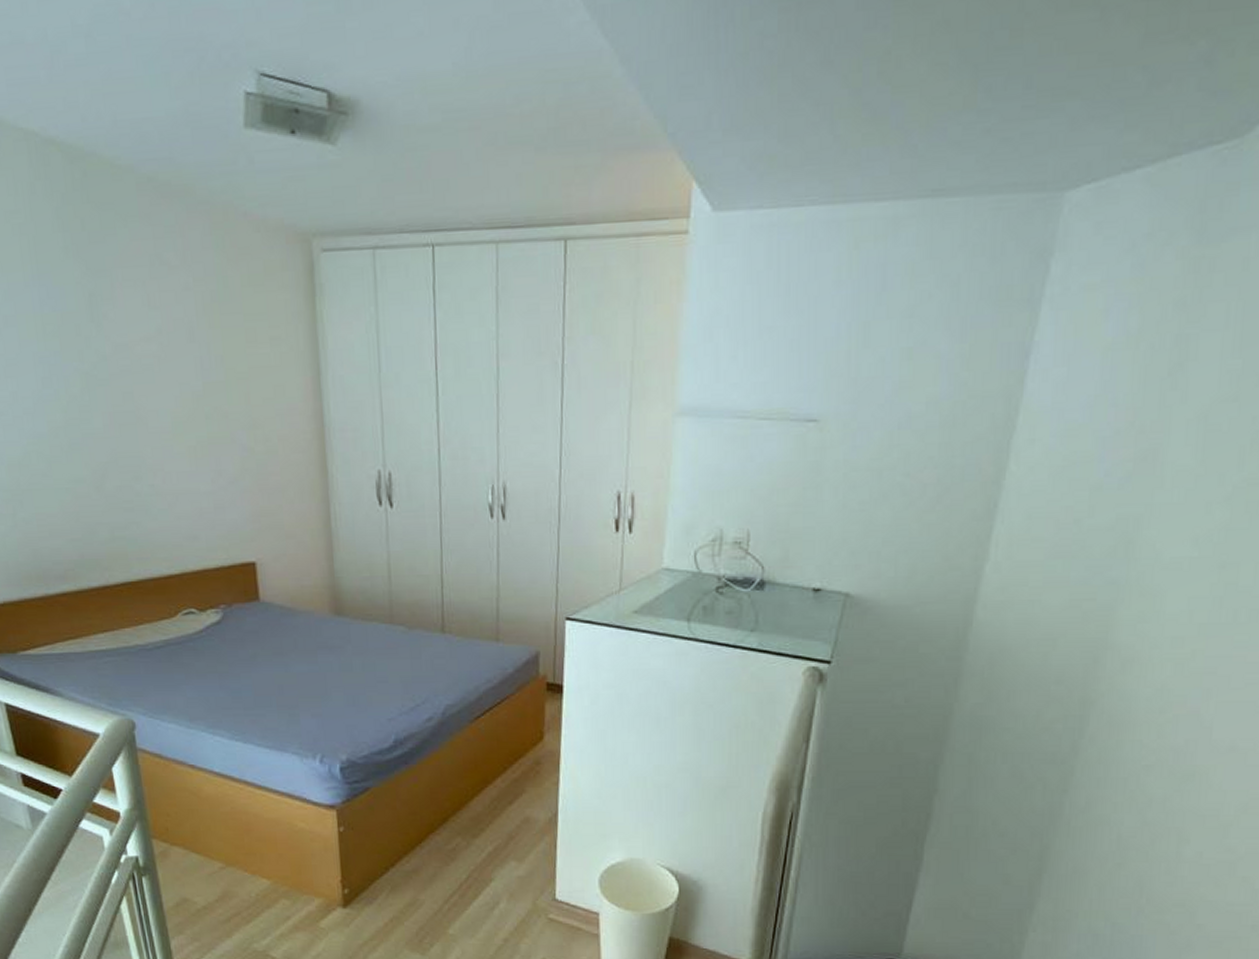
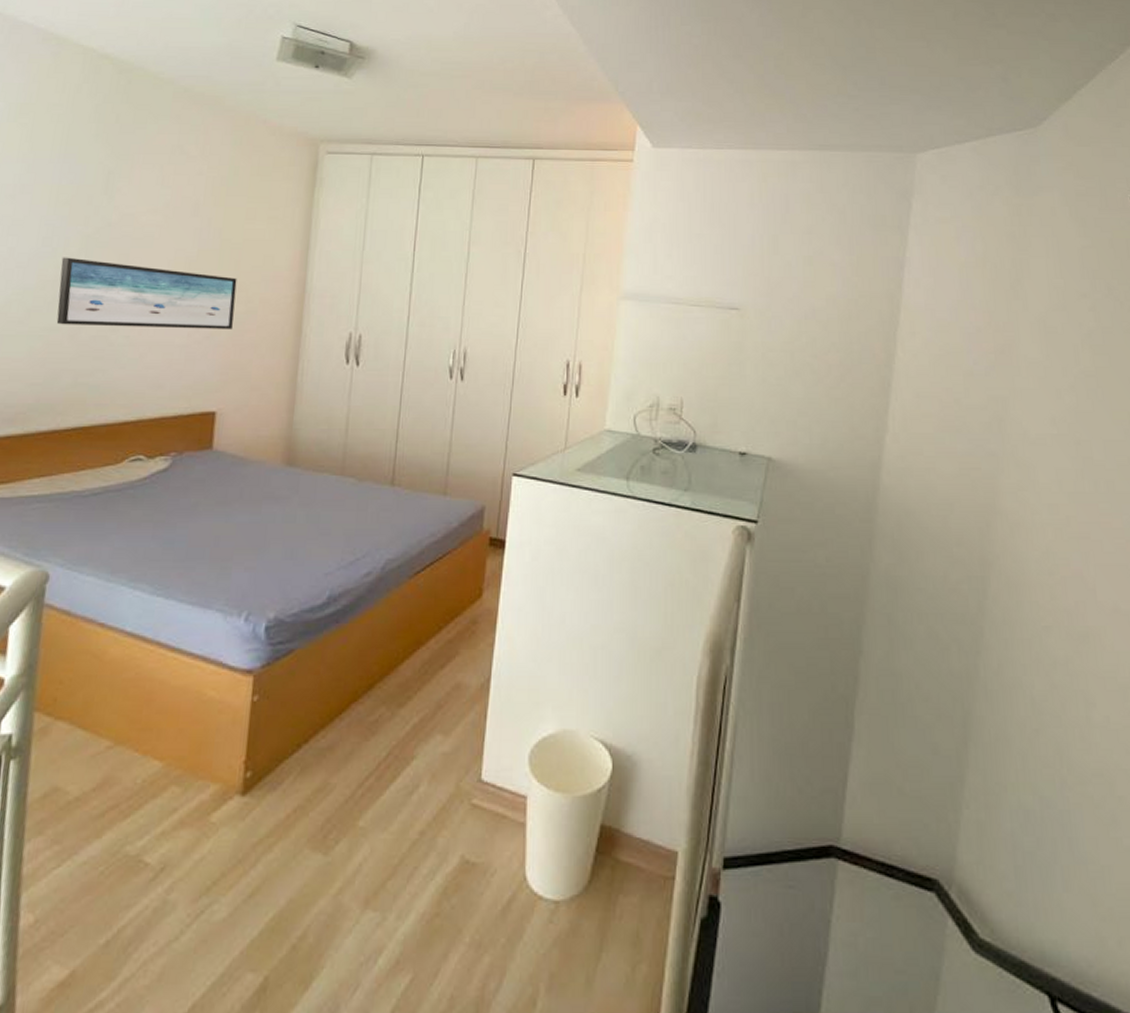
wall art: none [66,399,255,476] -> present [56,257,237,330]

